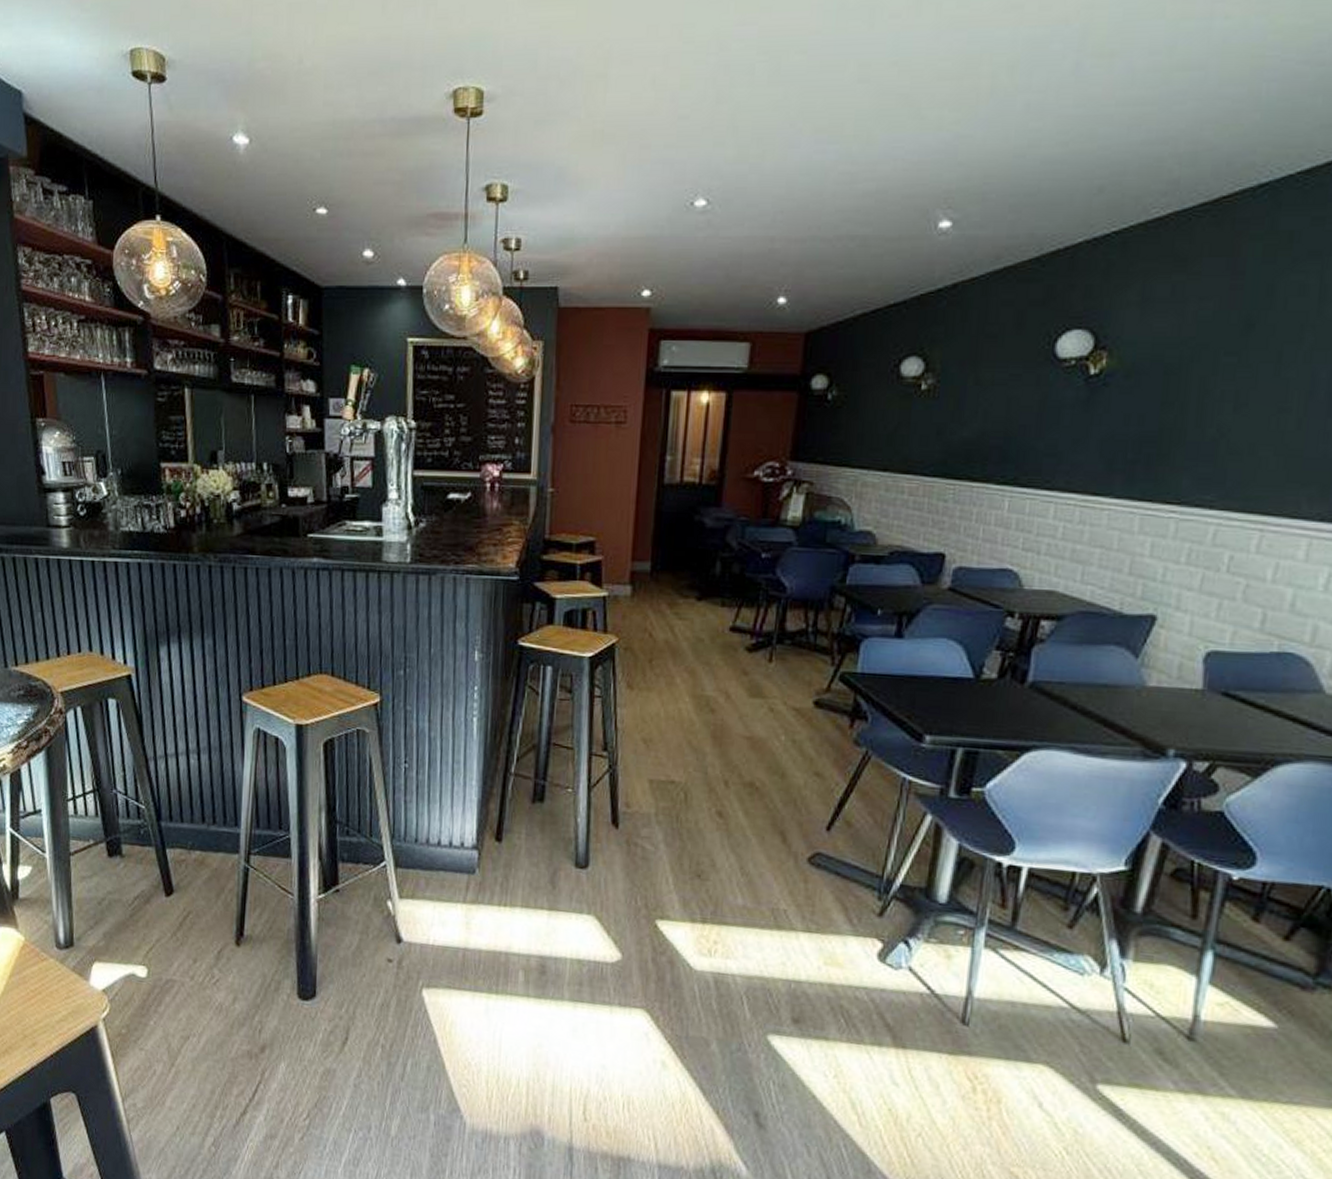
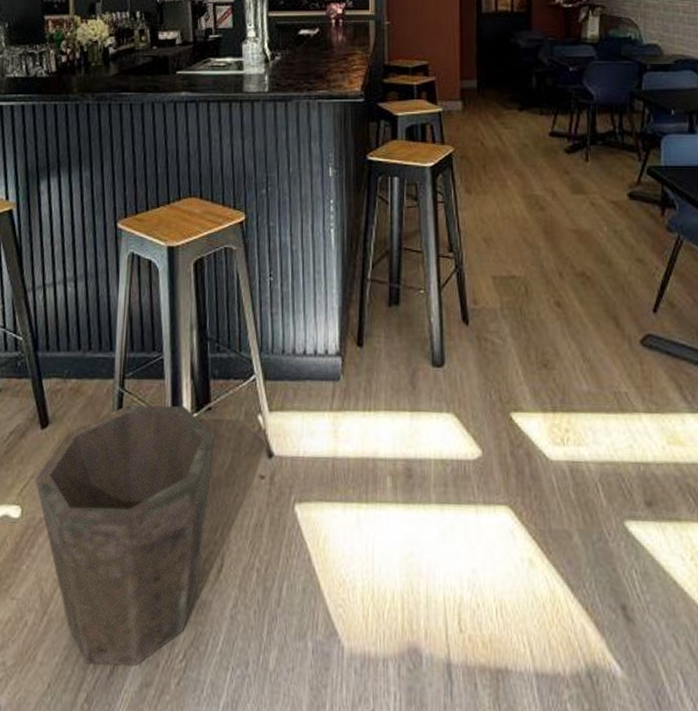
waste bin: none [160,880,342,1119] -> present [35,405,214,666]

